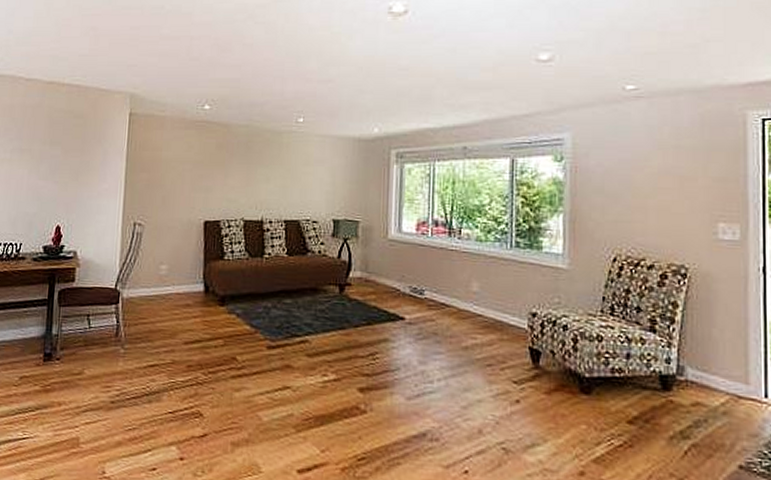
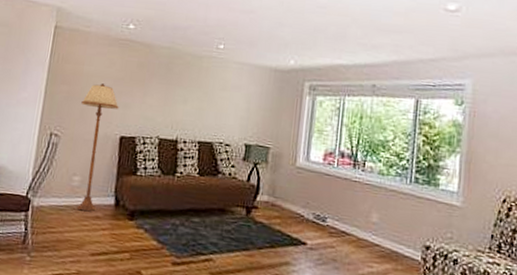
floor lamp: none [162,168,201,299] -> present [76,84,119,211]

